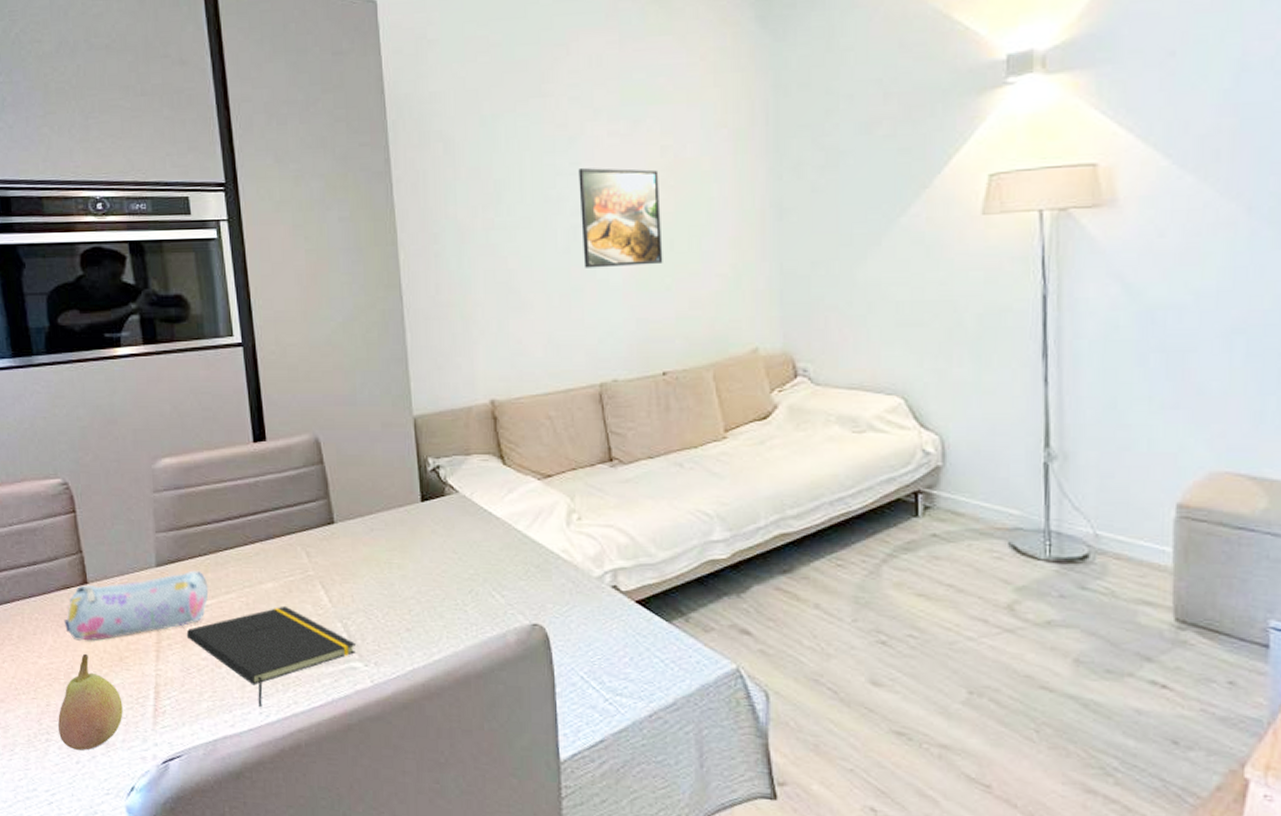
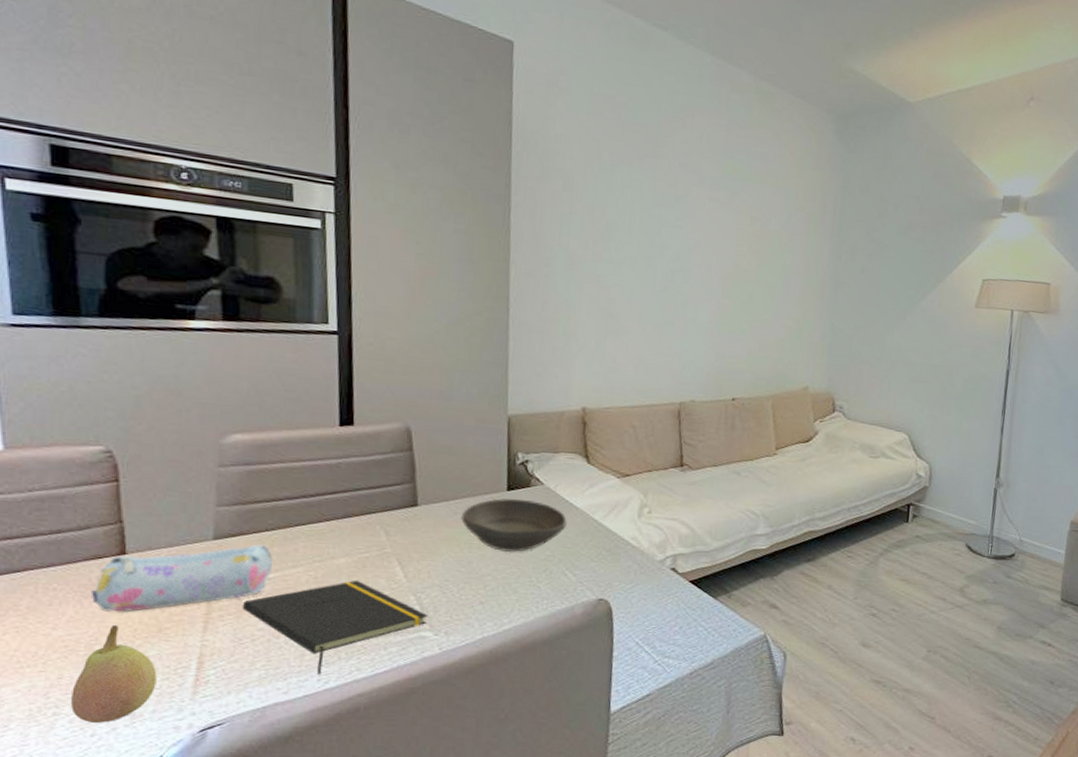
bowl: none [378,510,488,572] -> present [461,497,567,553]
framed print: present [578,168,663,268] -> none [677,223,747,311]

